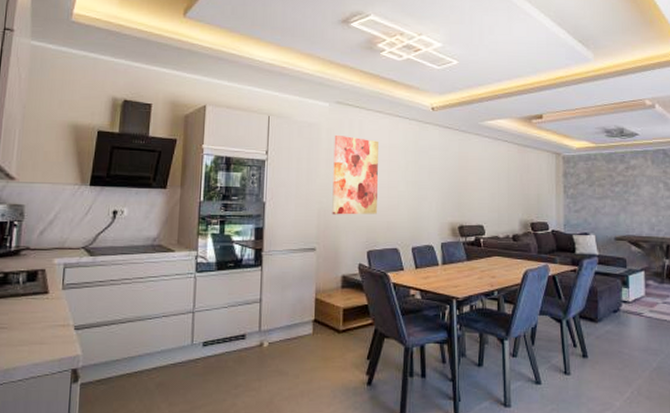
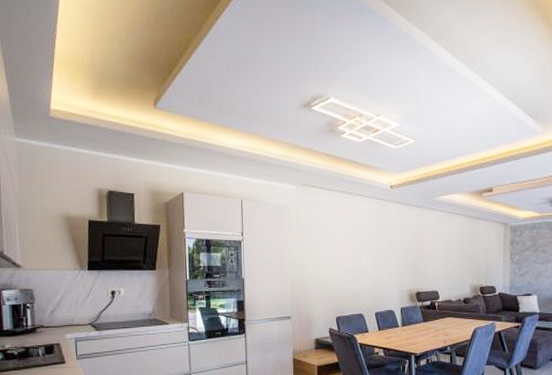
wall art: present [332,134,378,215] -> none [302,215,343,287]

